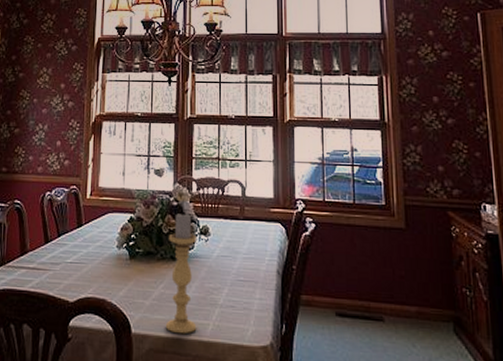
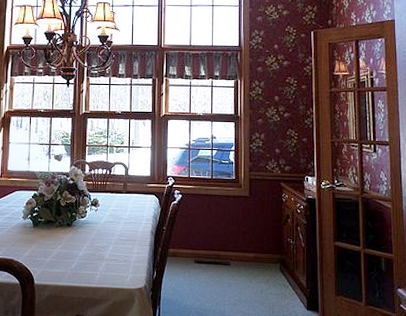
candle holder: present [165,212,198,334] -> none [62,189,89,283]

